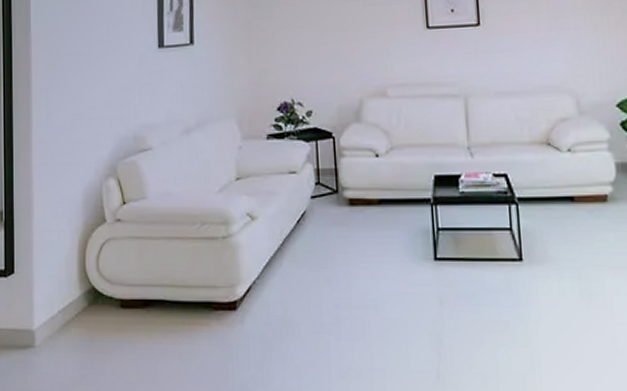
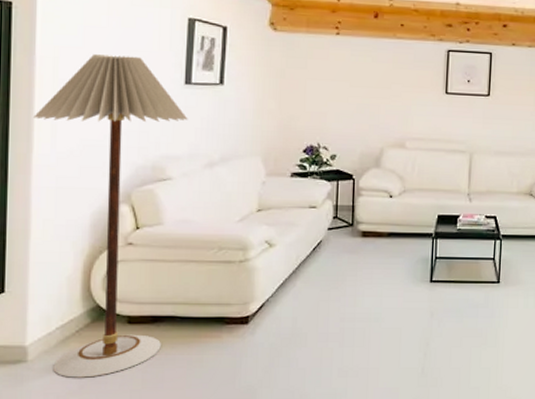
floor lamp: none [32,25,163,367] -> present [34,54,188,378]

